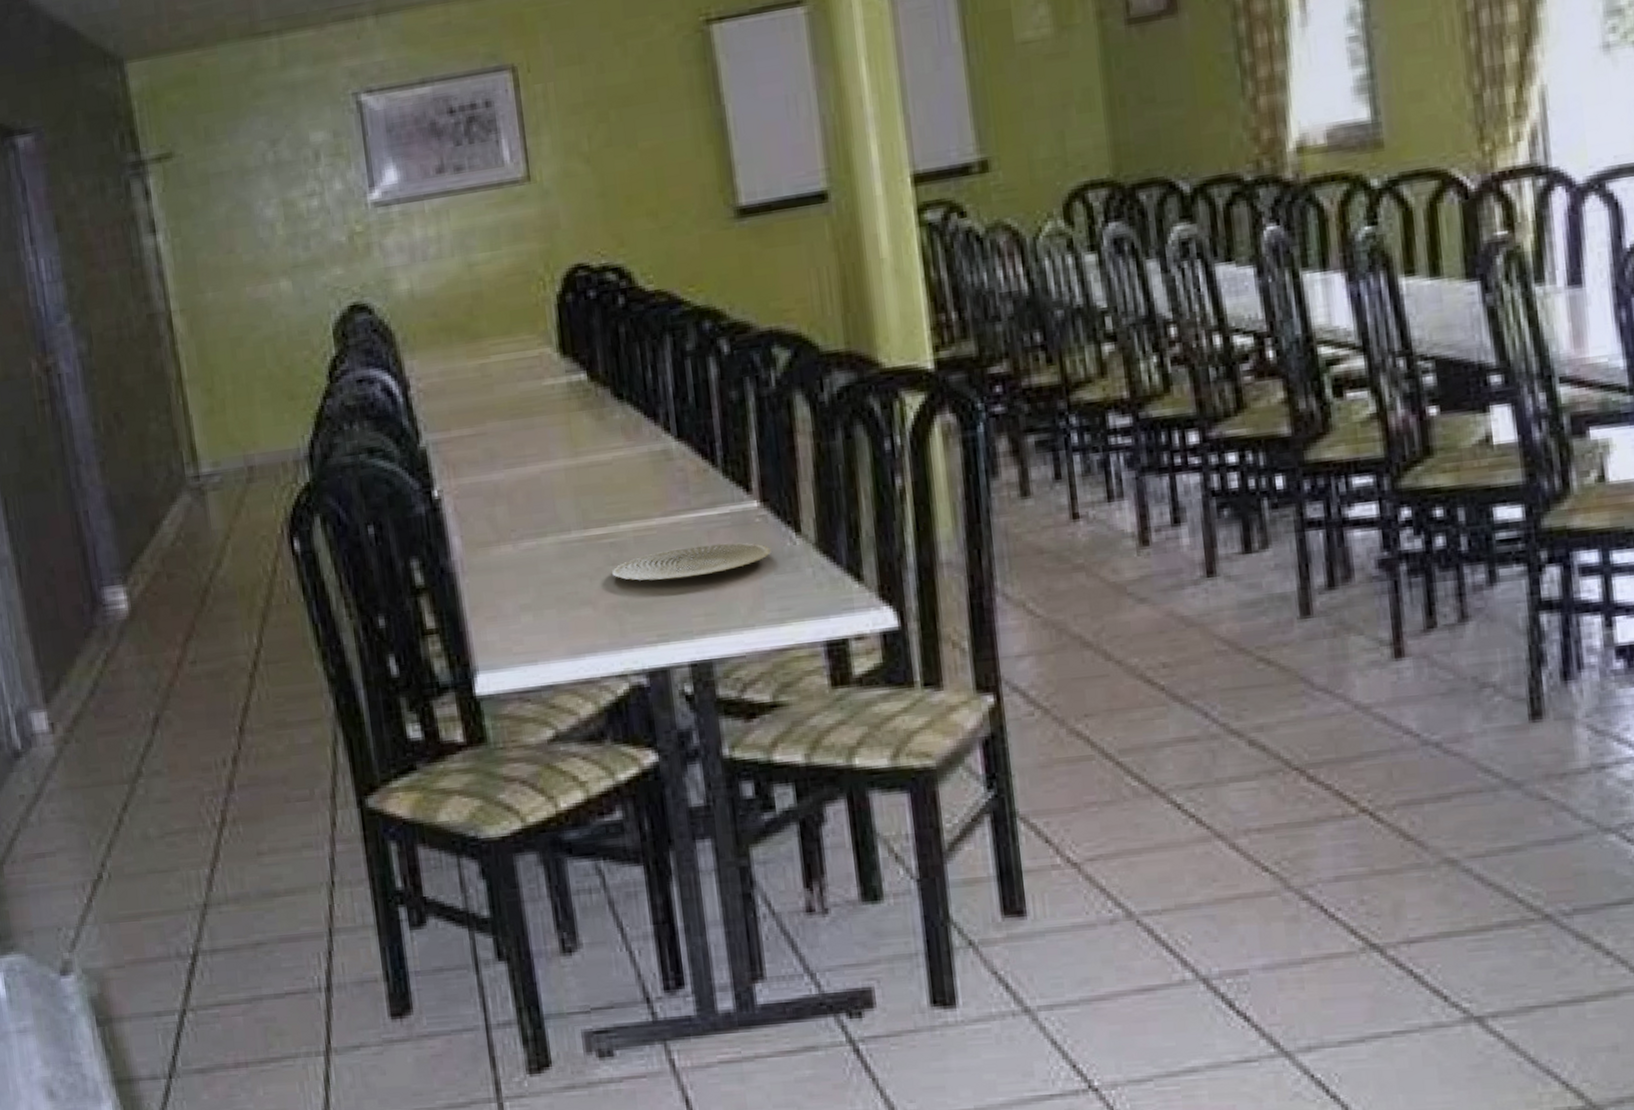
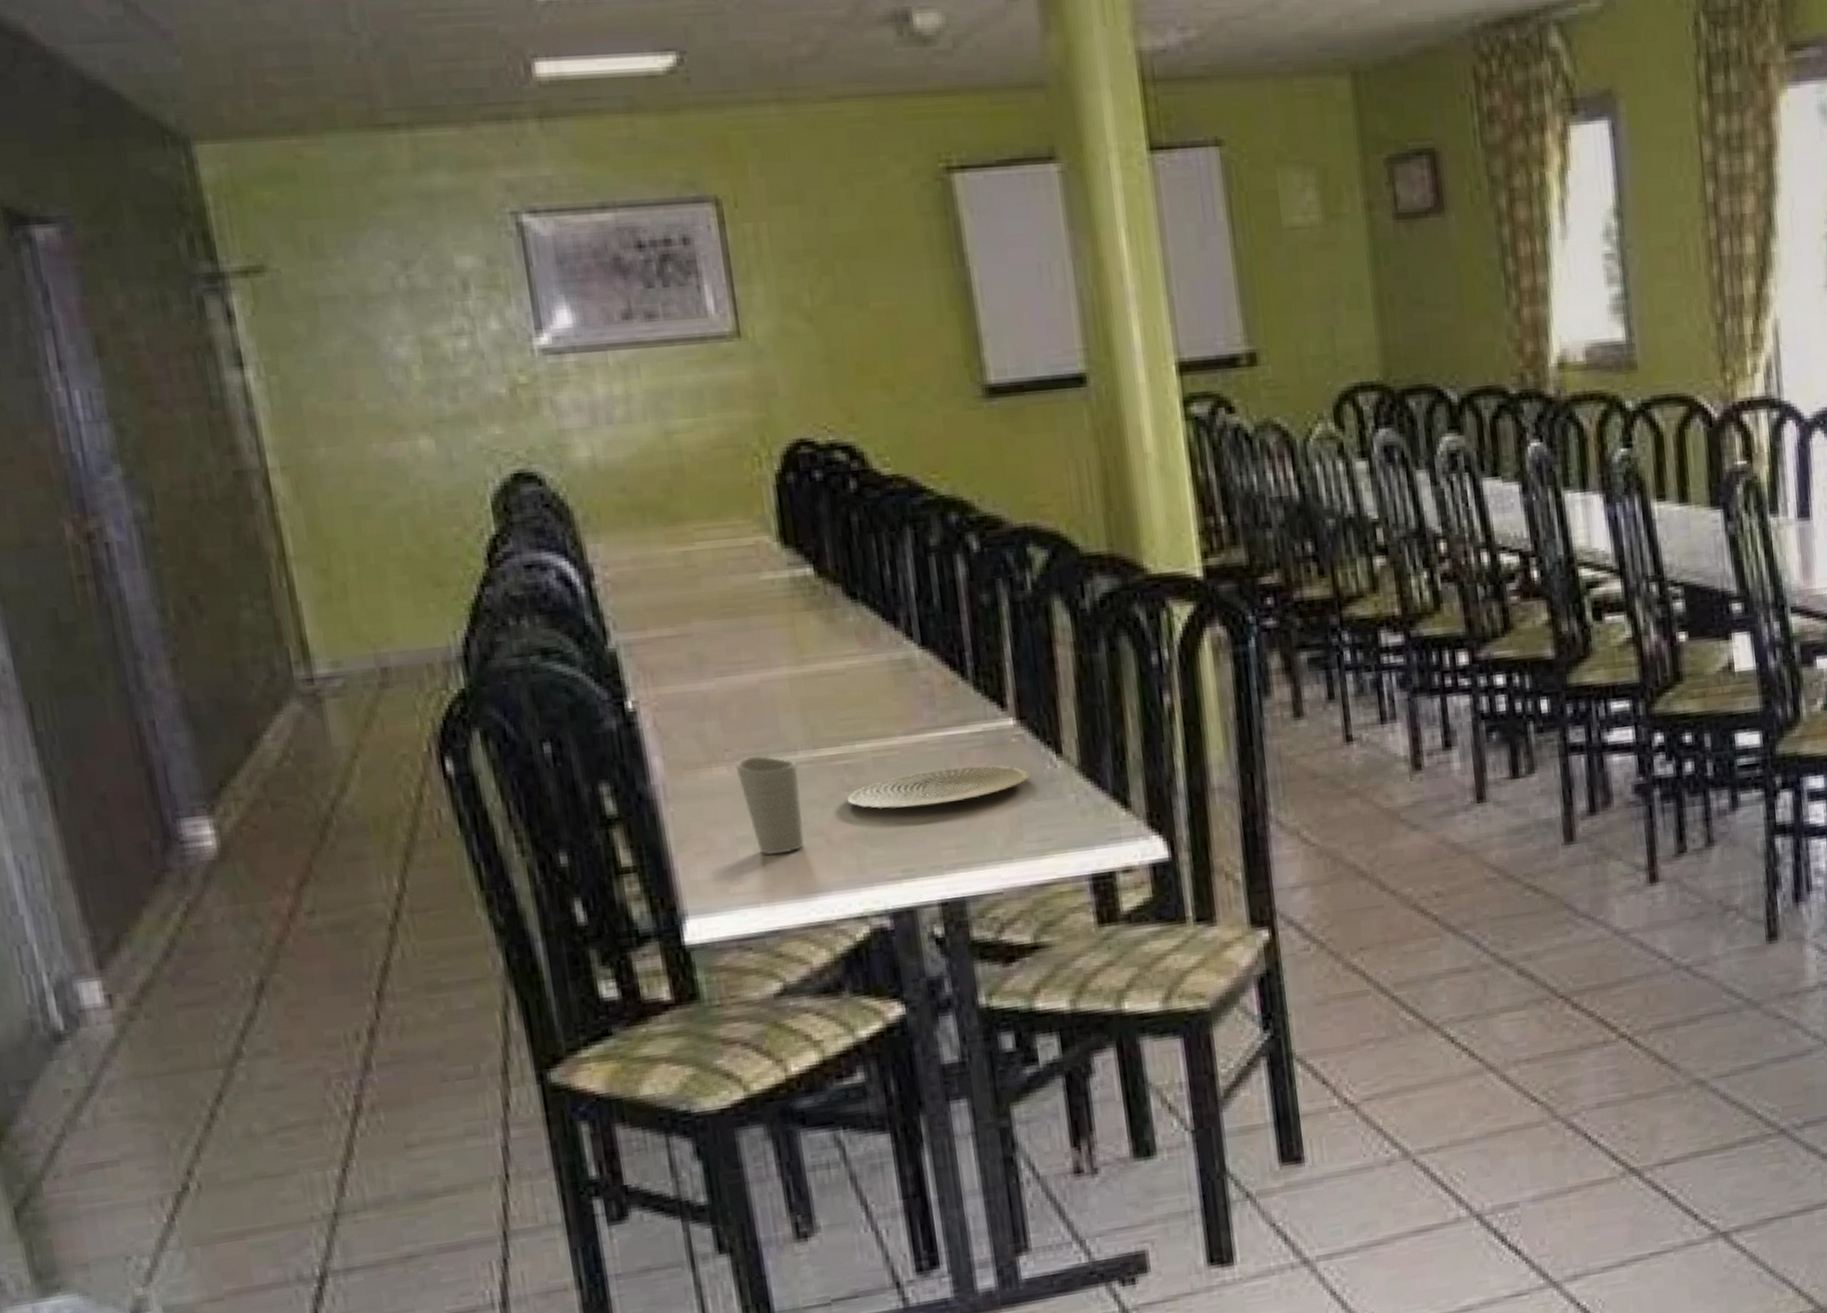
cup: none [519,536,575,621] -> present [735,756,804,856]

